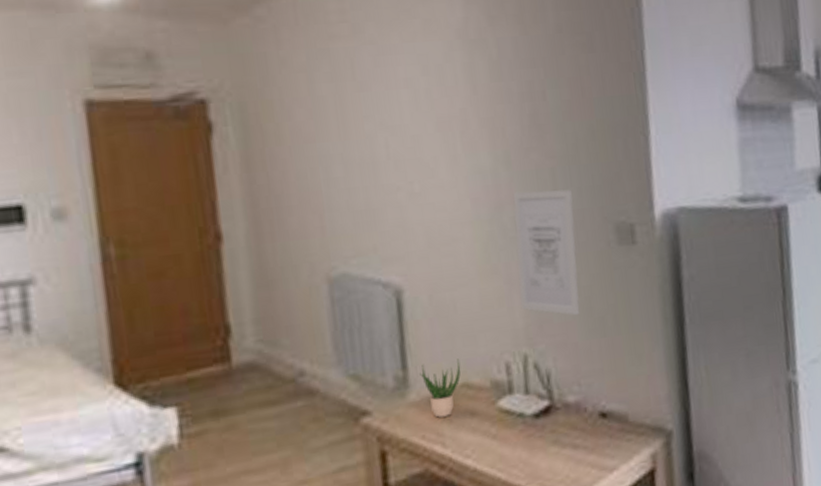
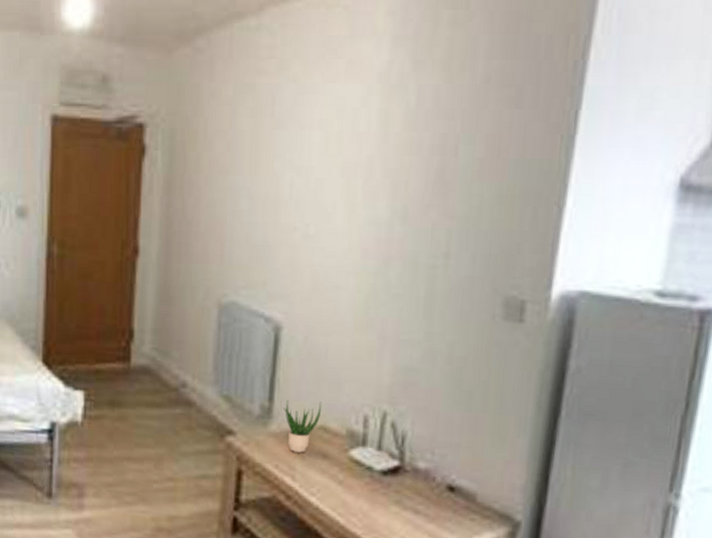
wall art: present [512,189,580,316] -> none [389,248,465,385]

